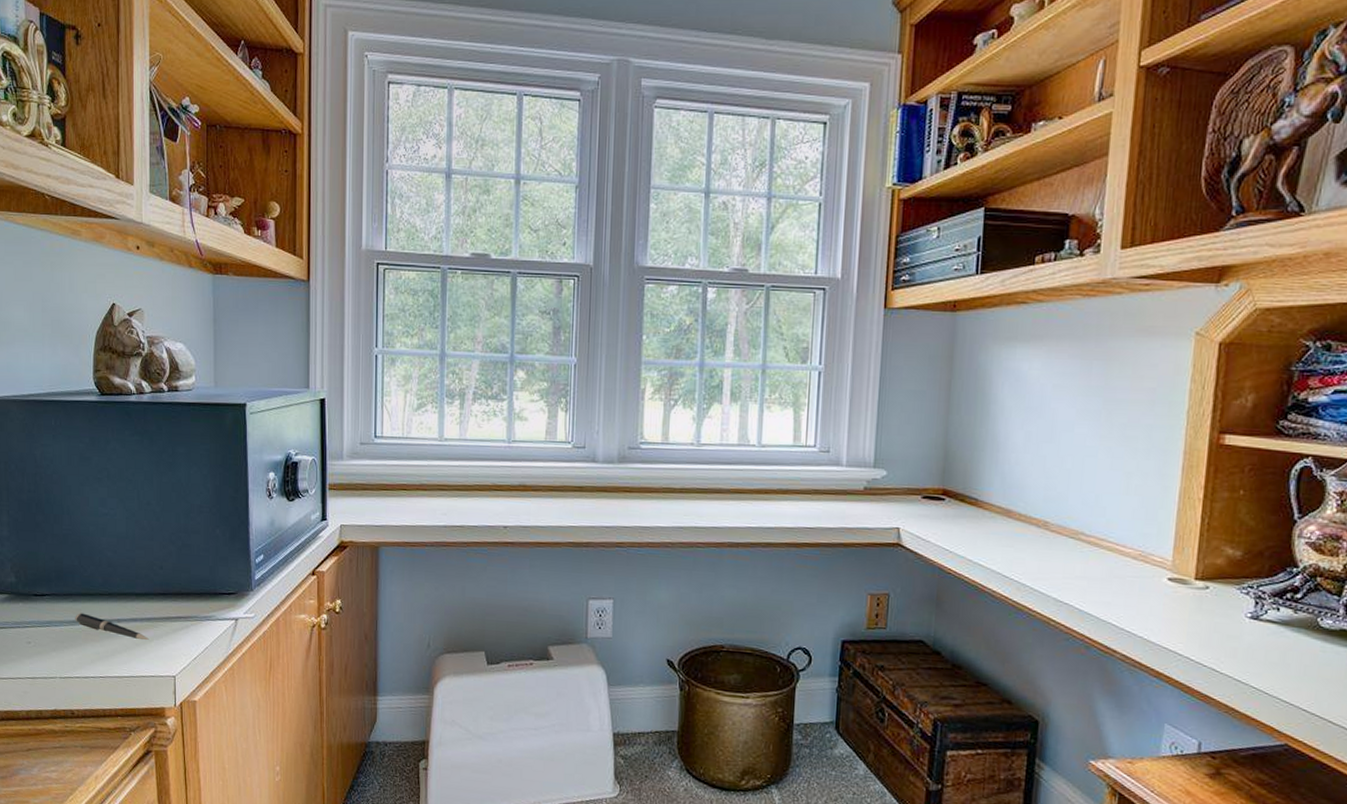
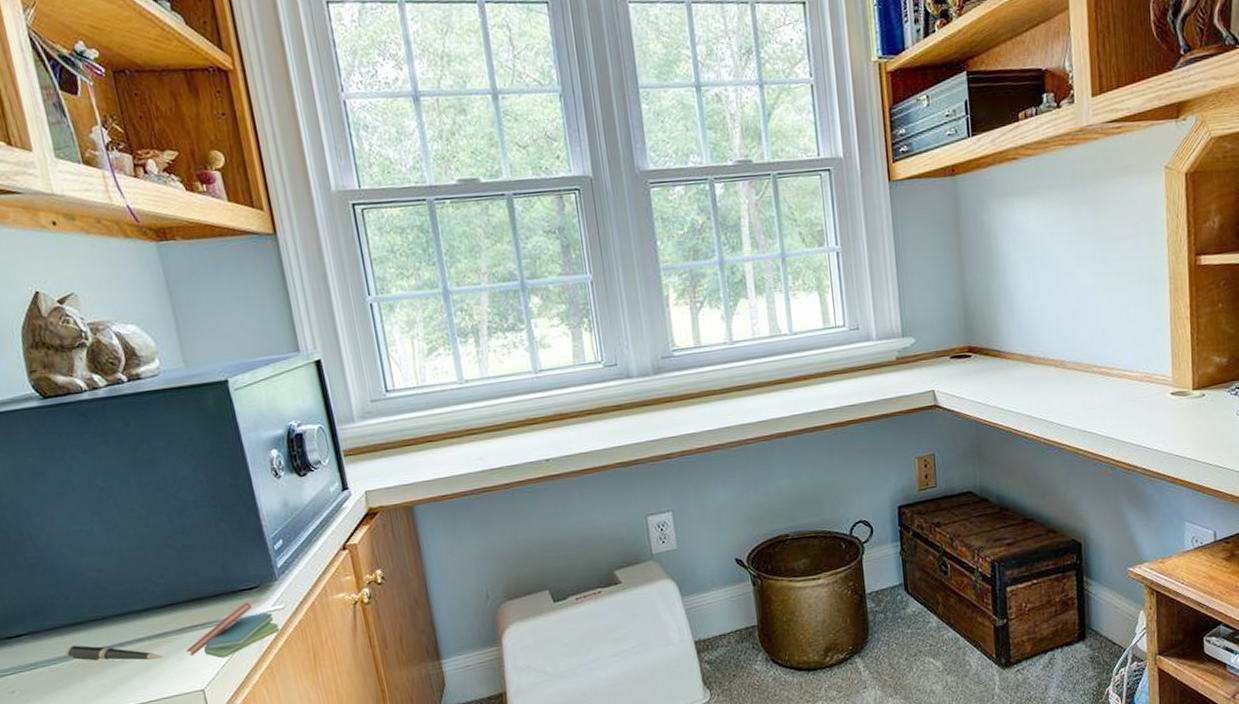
sticky notes: none [168,604,246,652] -> present [186,601,279,659]

